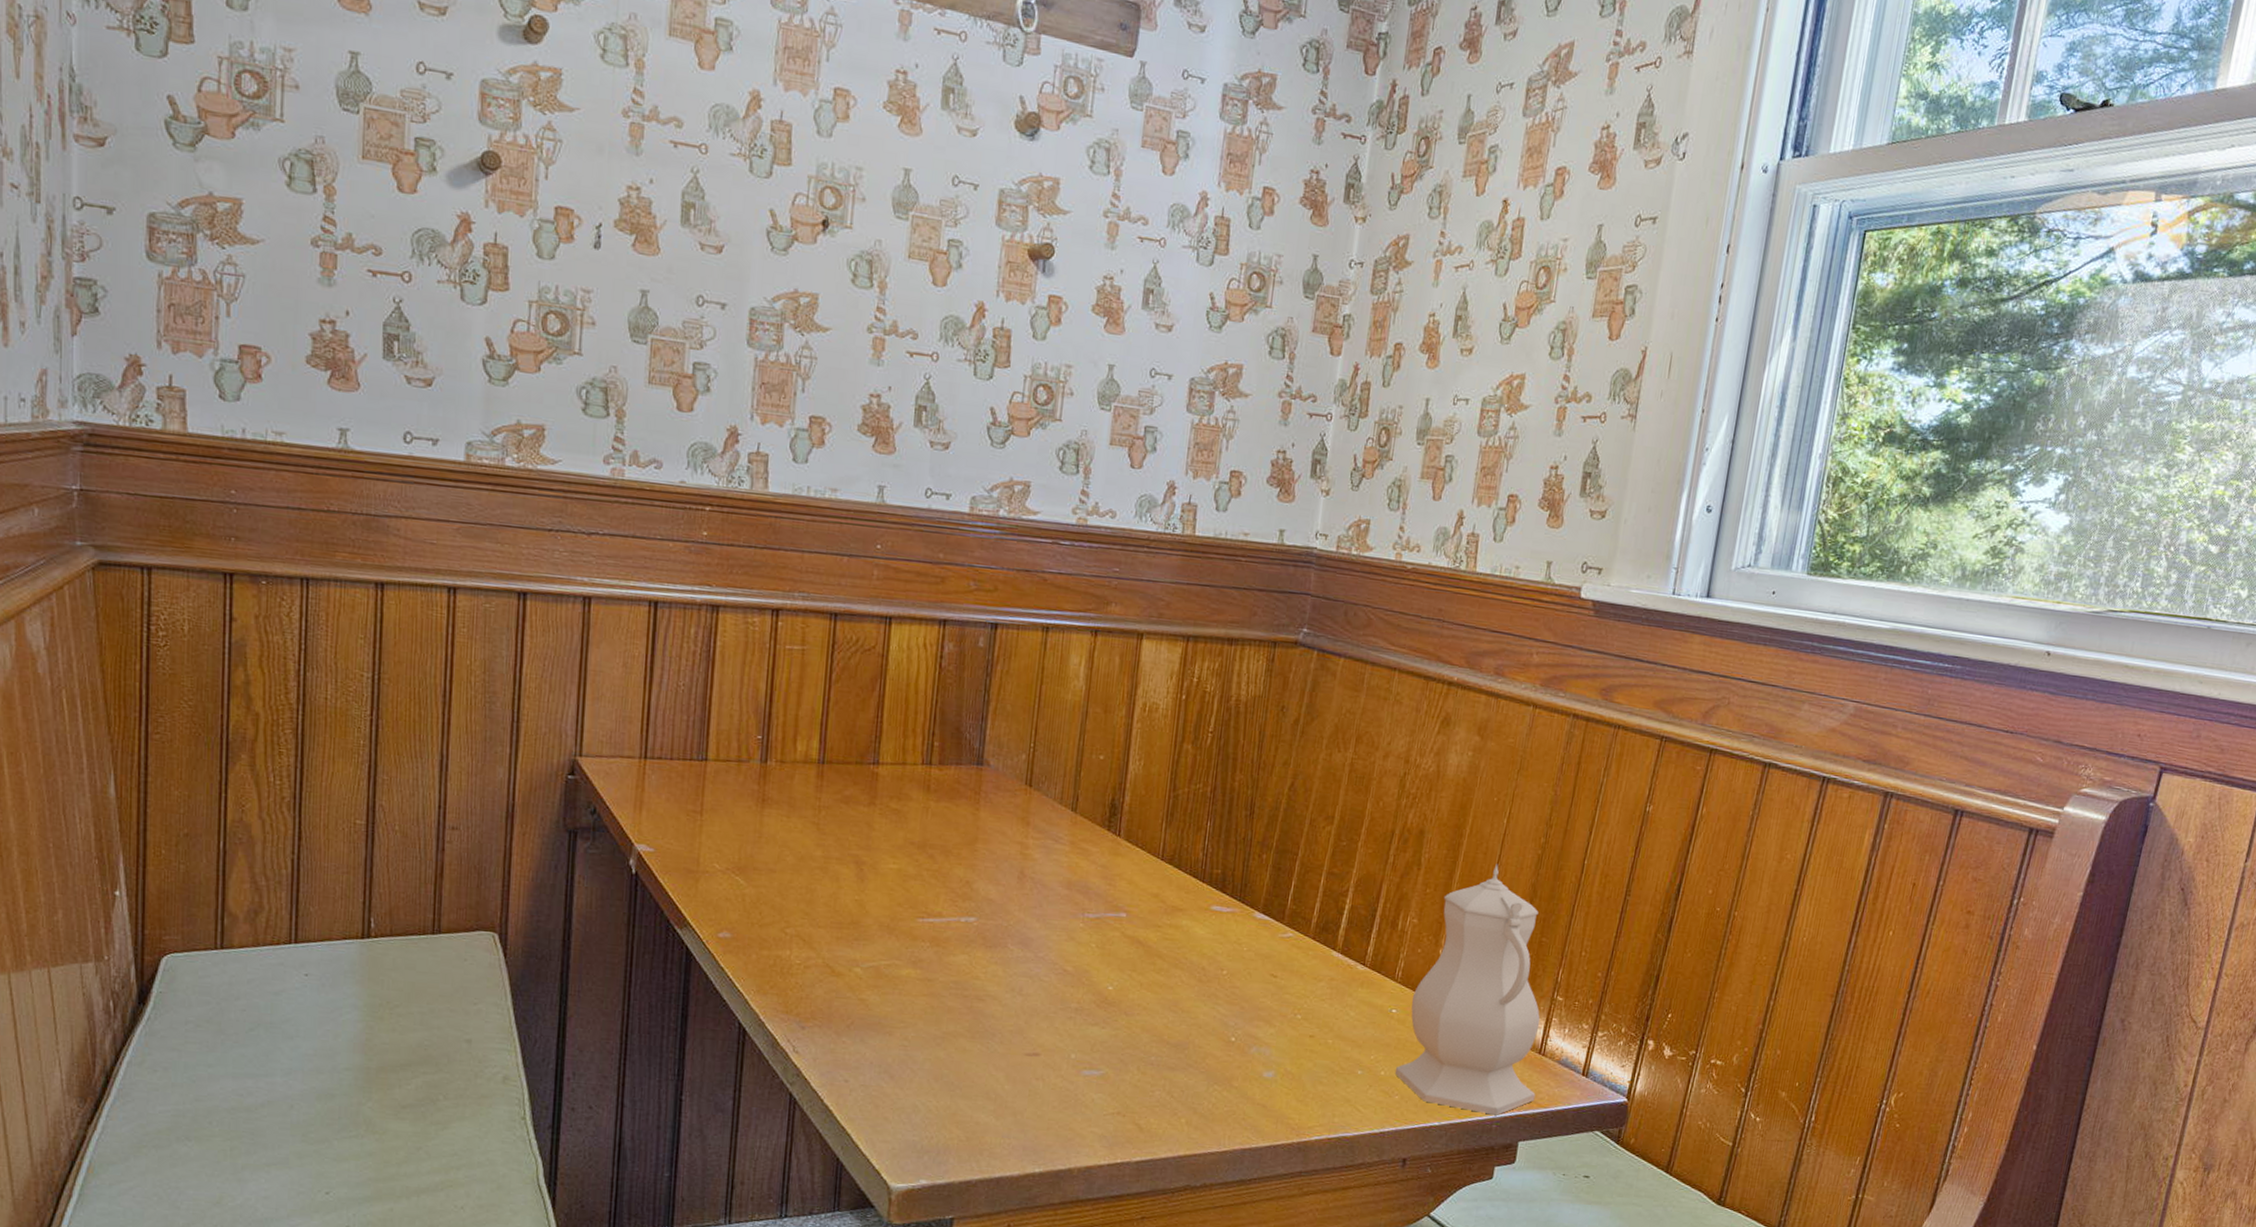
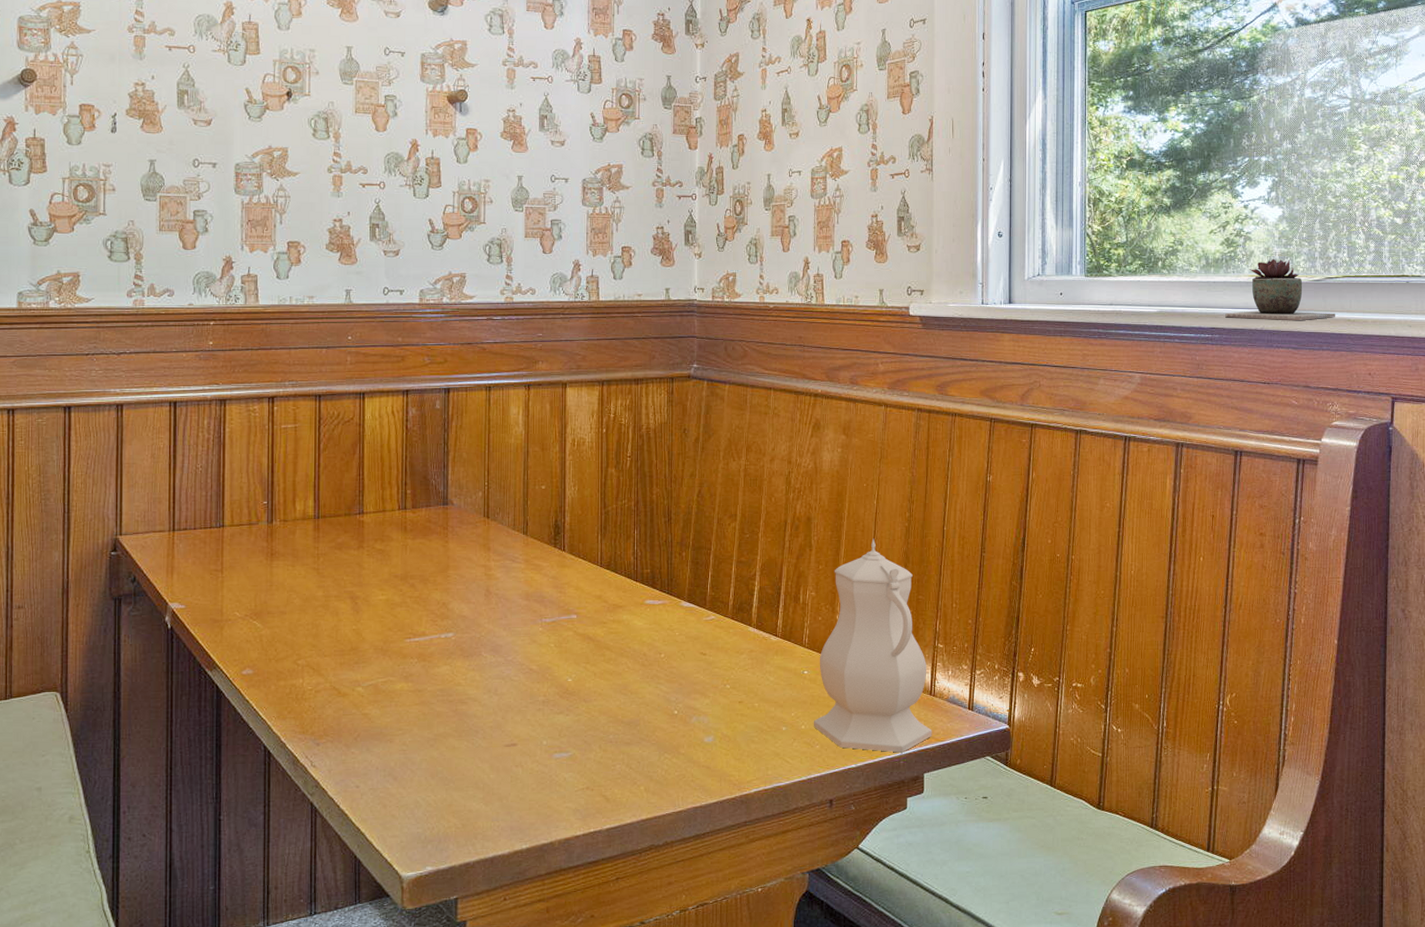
succulent plant: none [1973,578,2111,662] -> present [1225,258,1335,321]

